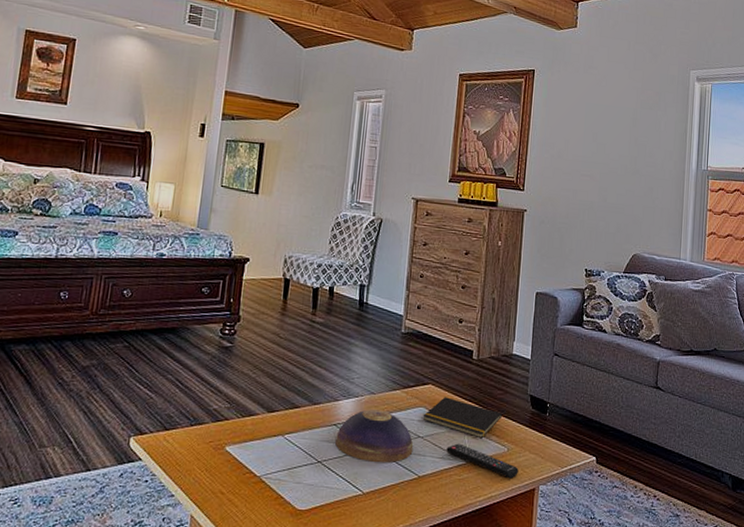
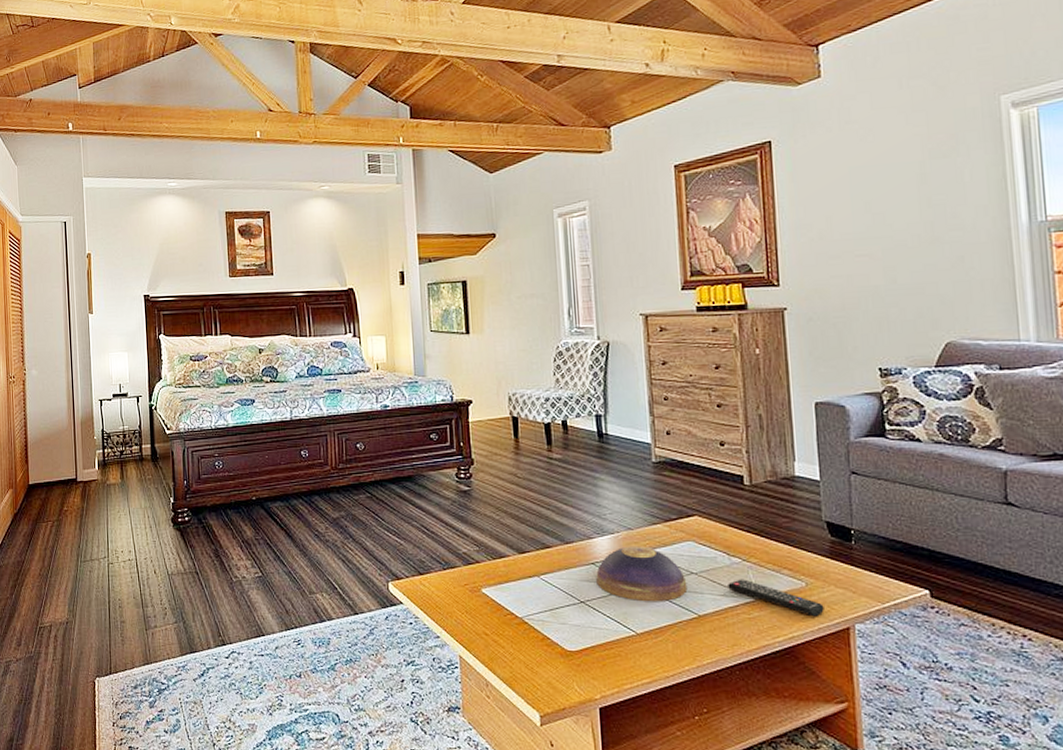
notepad: present [422,397,502,439] -> none [693,529,792,573]

